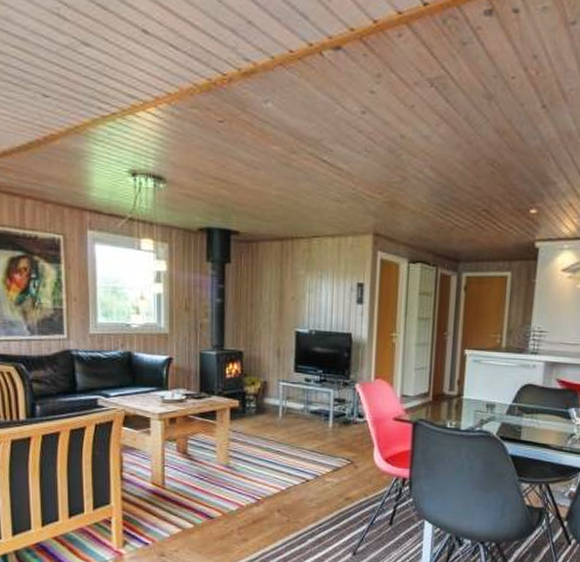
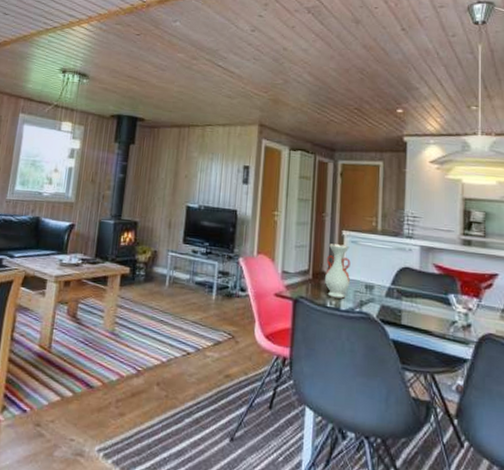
vase: none [445,364,472,419] -> present [325,243,351,299]

